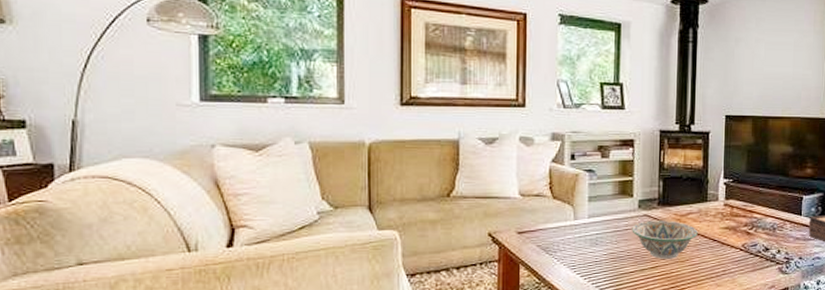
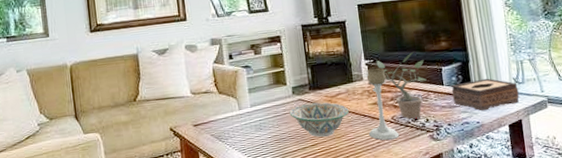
candle holder: none [716,189,747,269] -> present [366,68,400,140]
potted plant: none [735,176,786,249] -> present [376,52,427,119]

